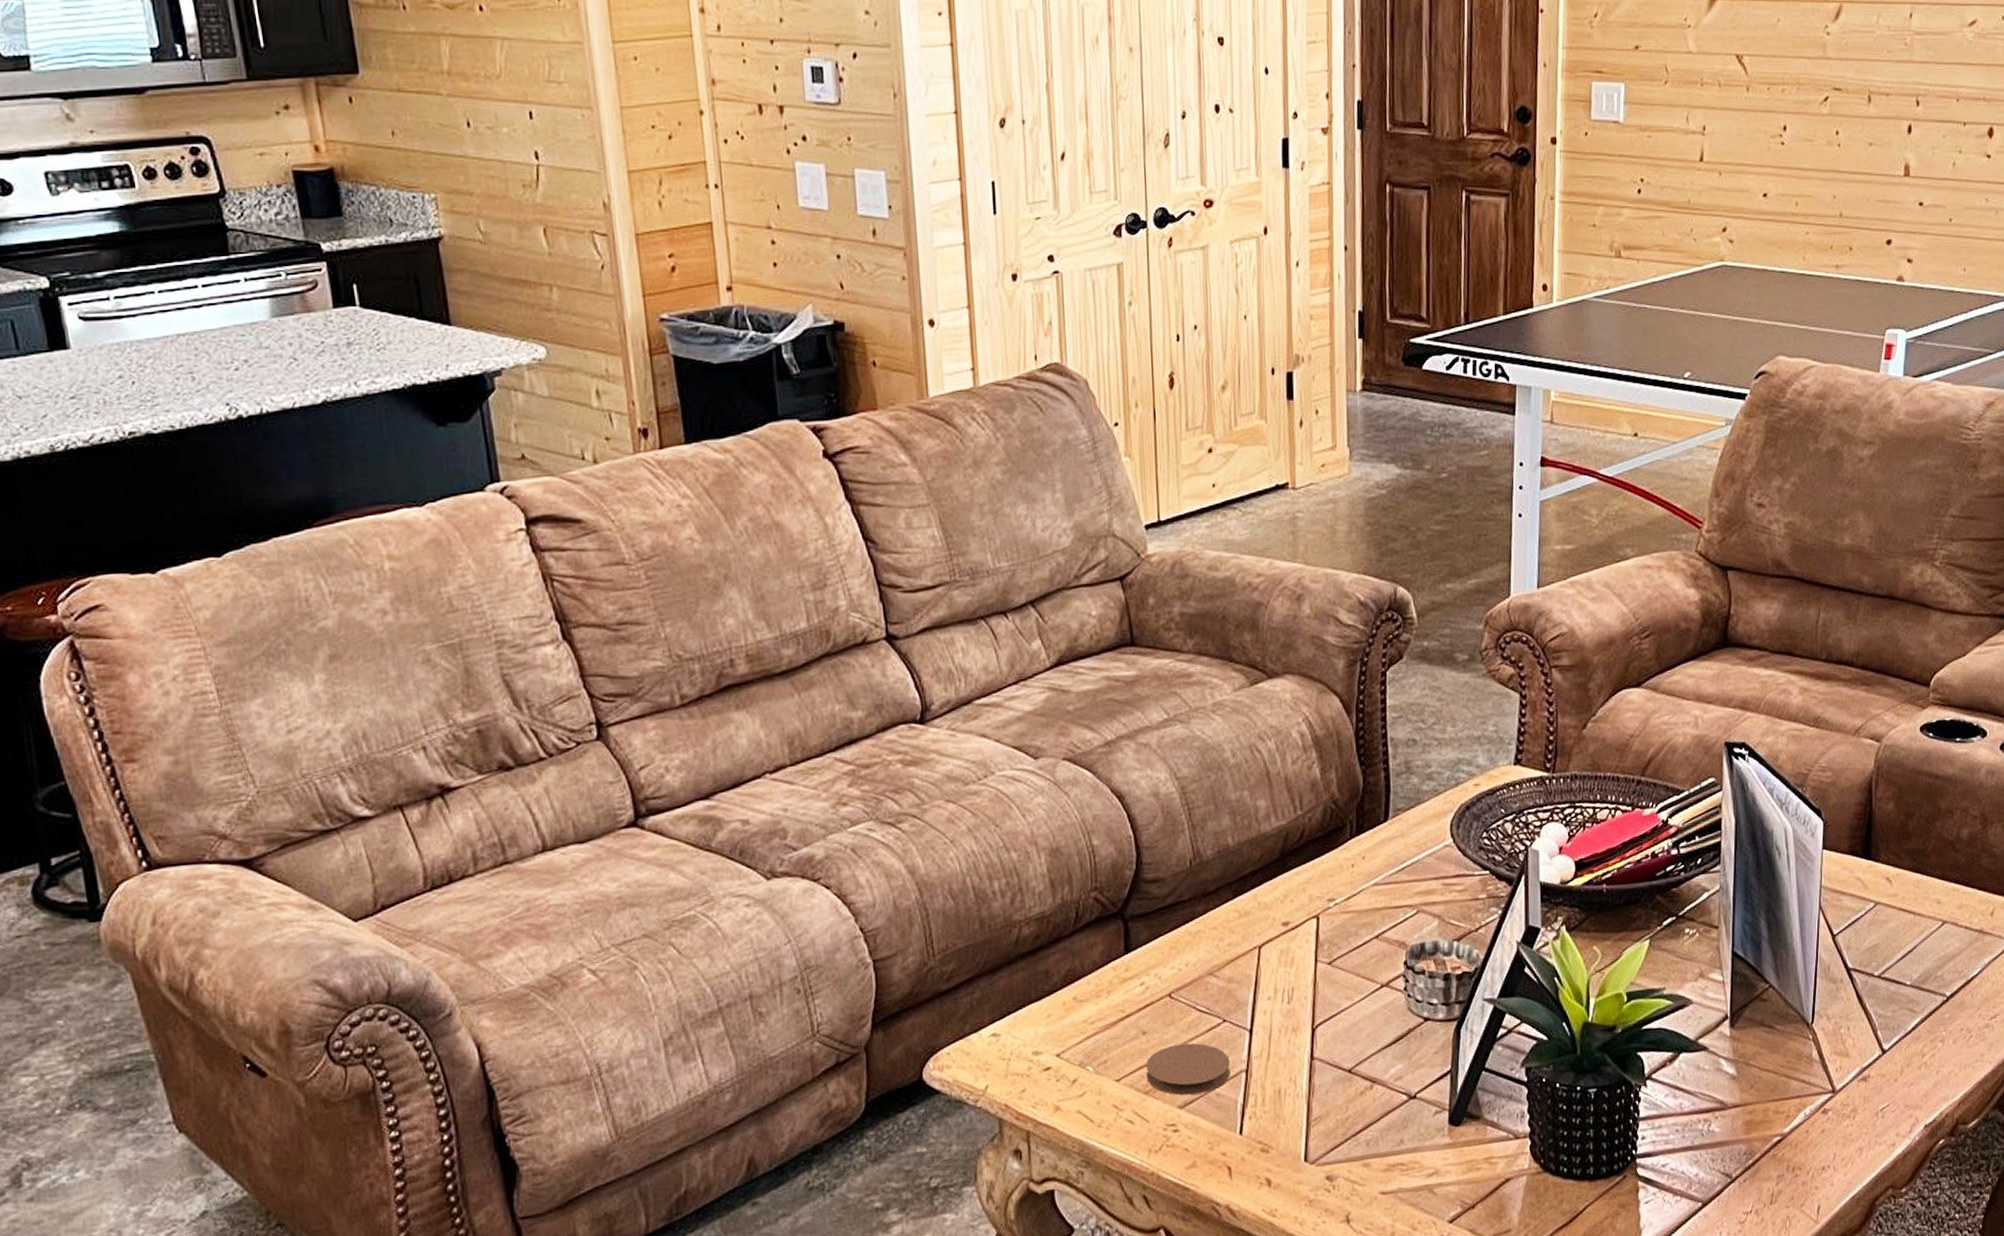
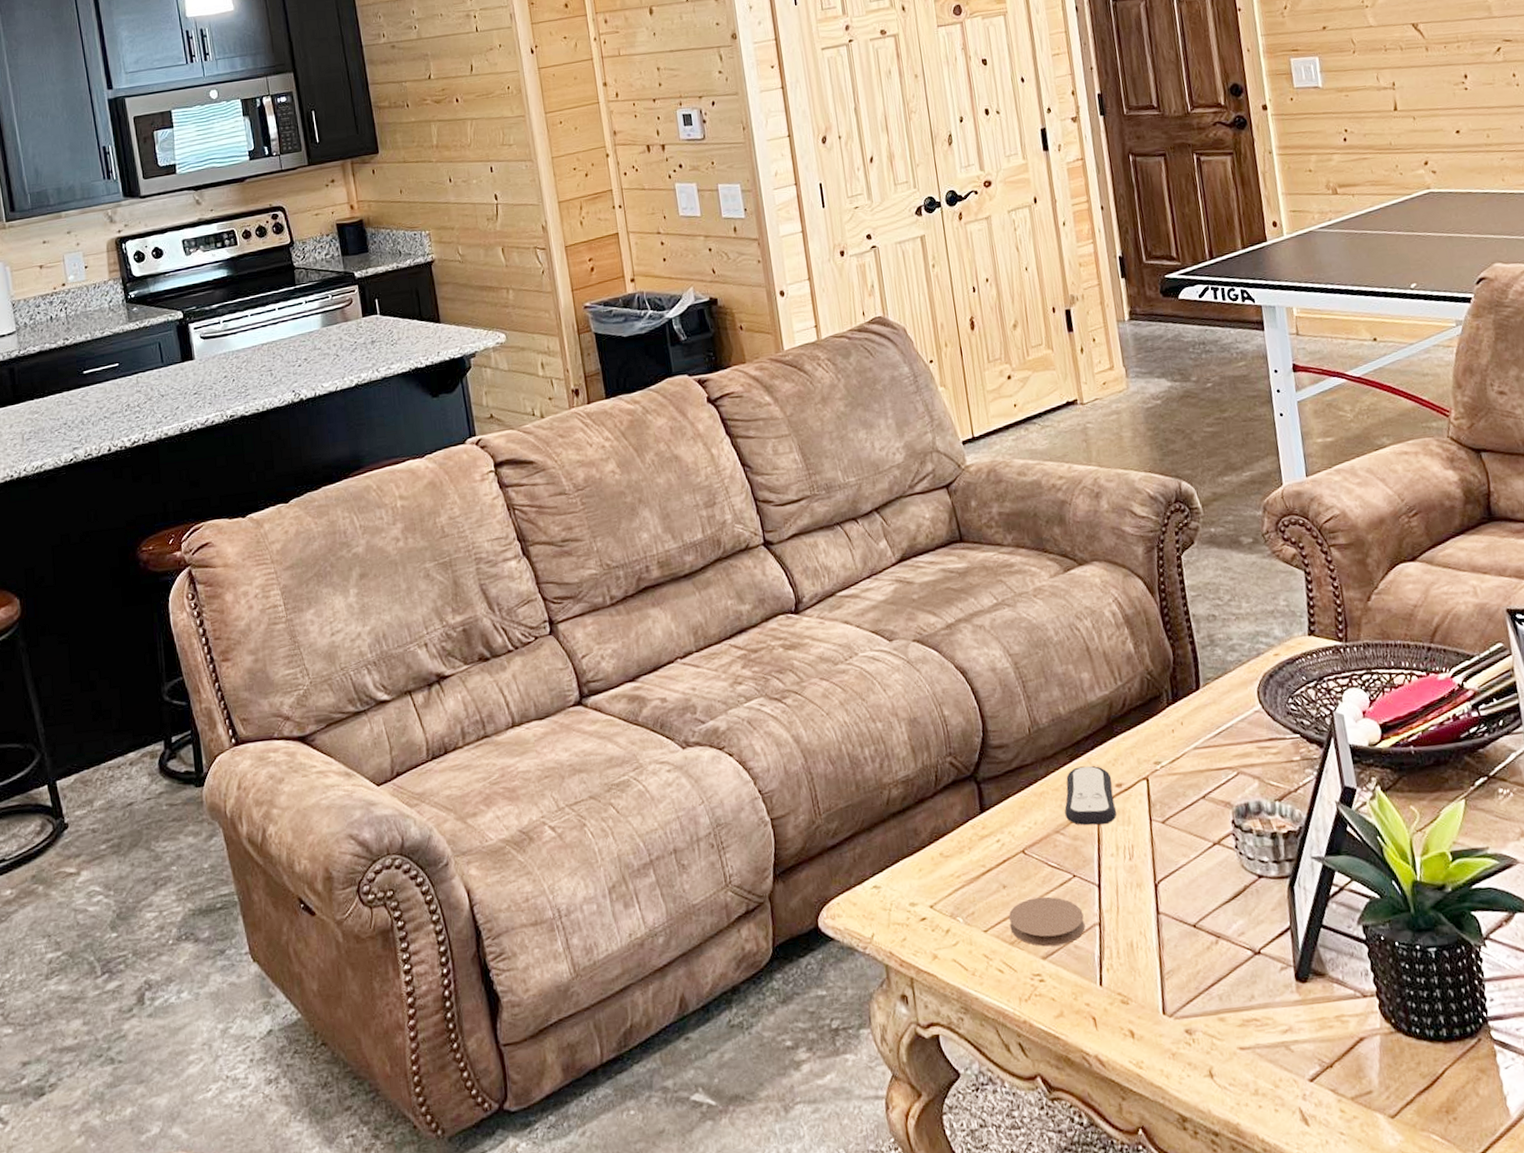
remote control: none [1221,902,1280,967] -> present [1064,765,1117,826]

